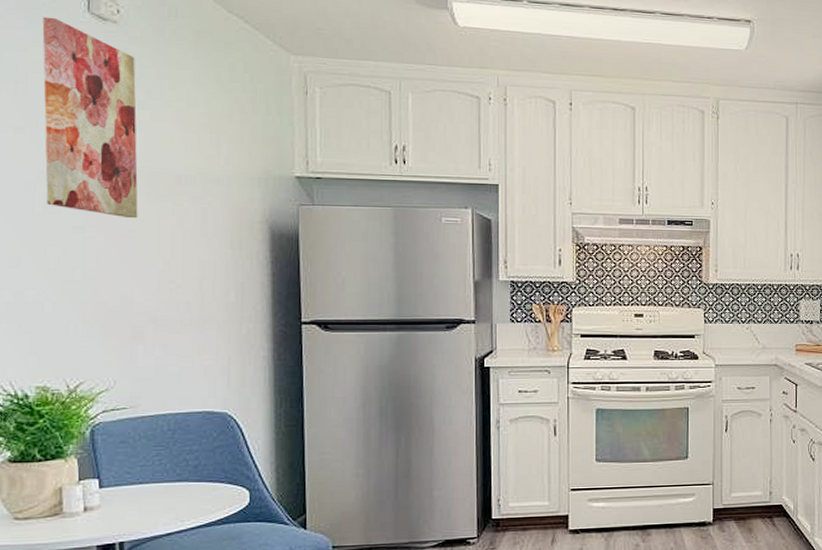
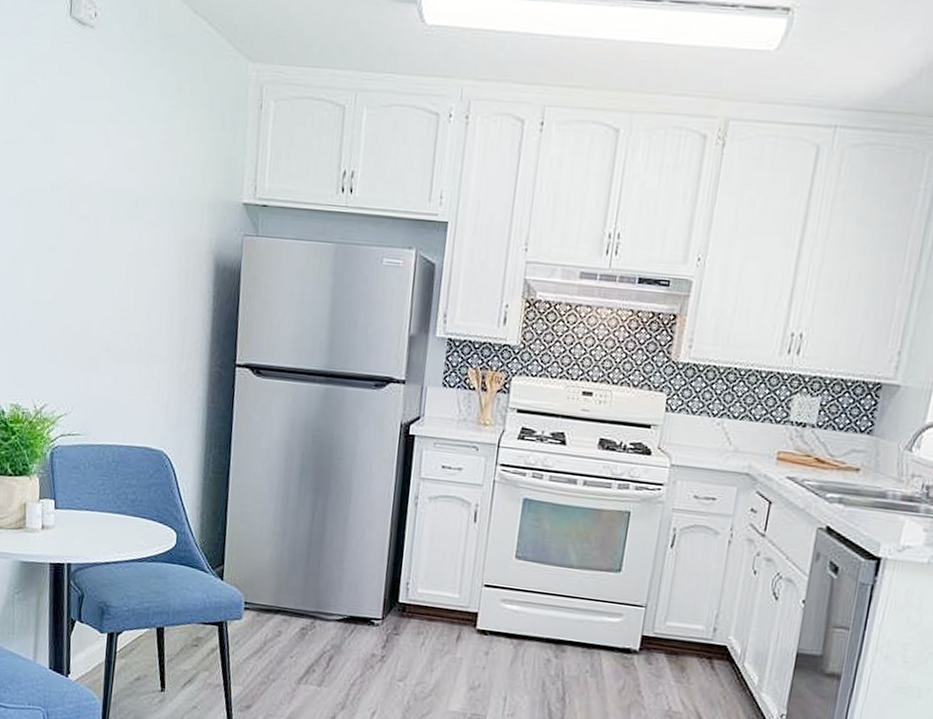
wall art: present [42,16,138,219] -> none [27,22,108,242]

